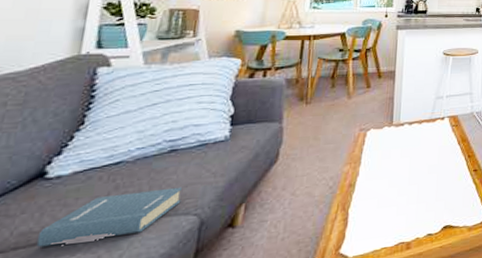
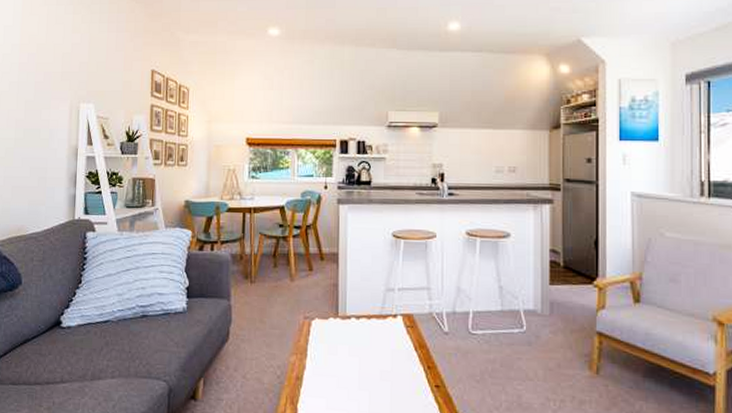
hardback book: present [36,187,183,248] -> none [59,350,154,389]

